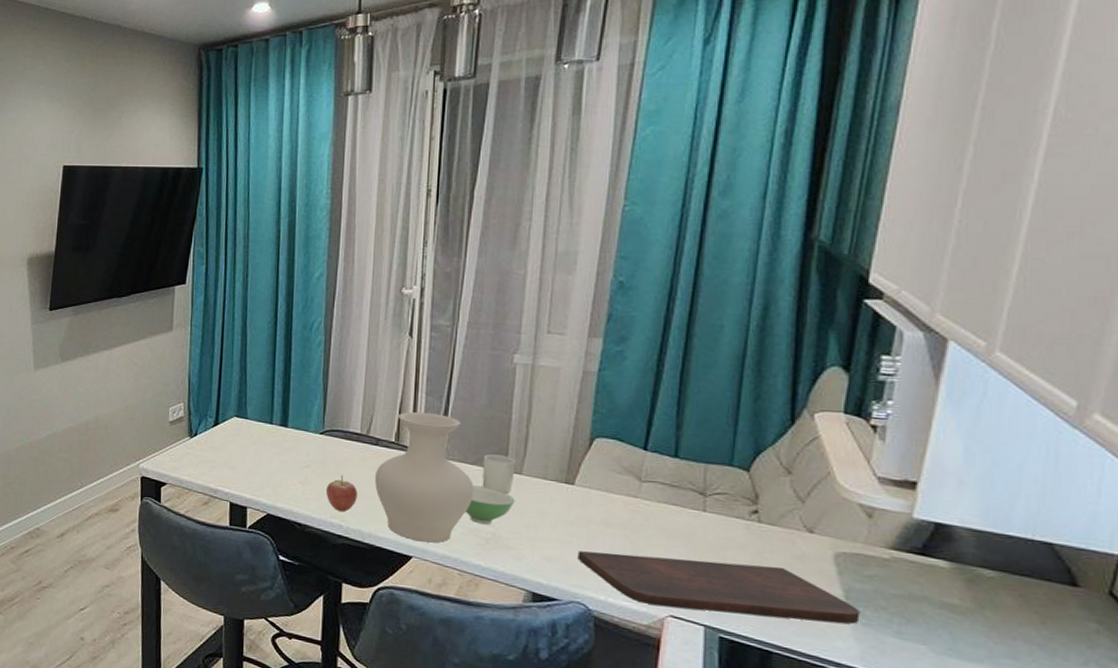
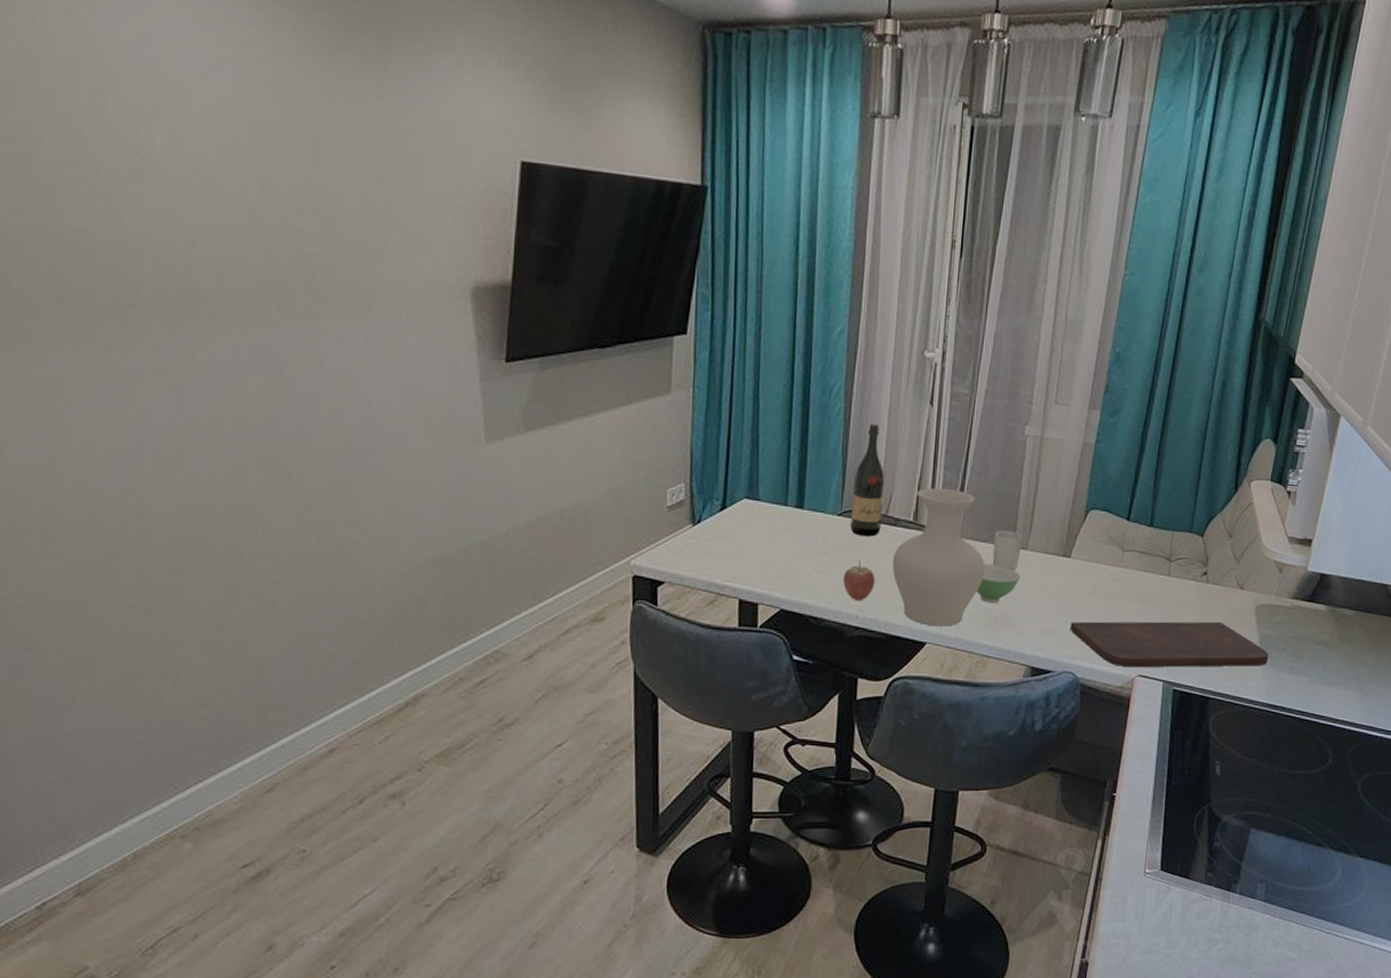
wine bottle: none [332,353,365,455] -> present [850,423,885,537]

